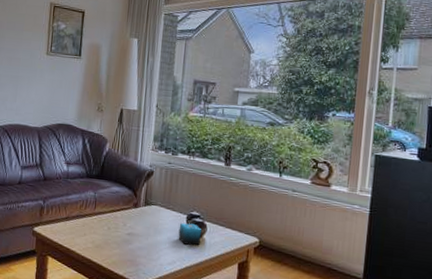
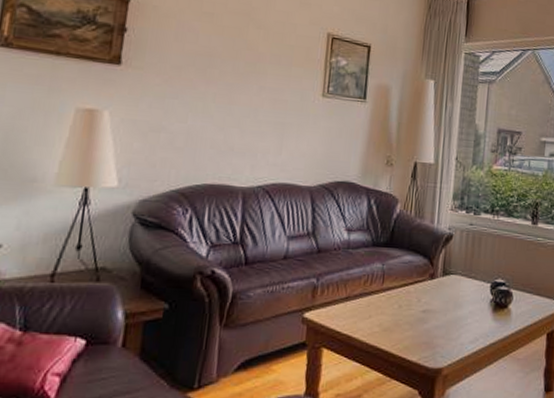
candle: present [178,223,201,246] -> none [481,292,507,318]

